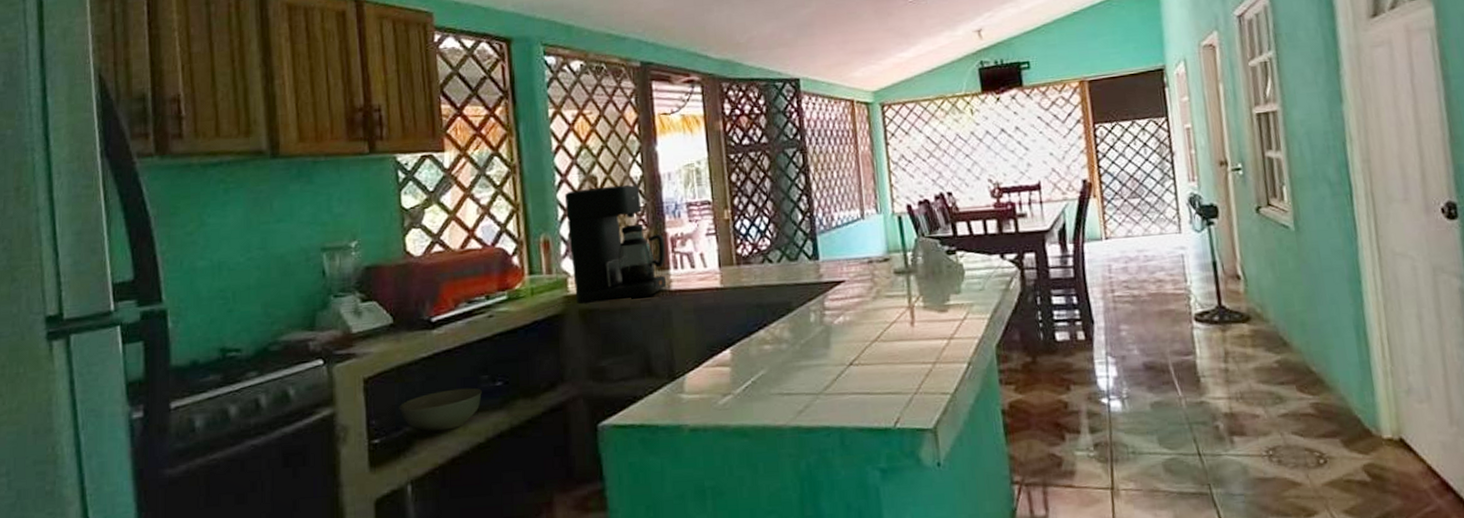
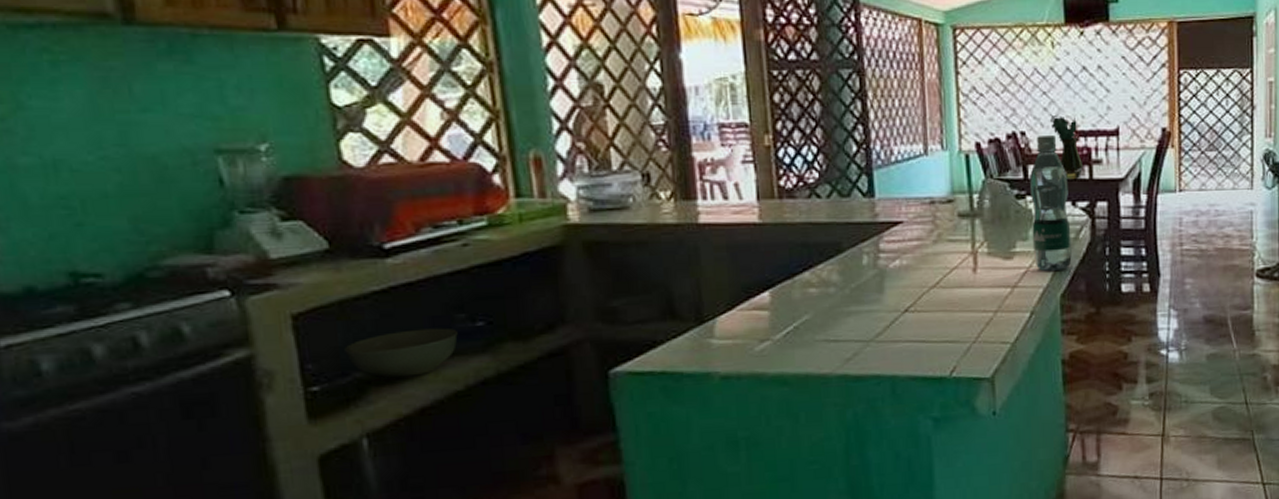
coffee maker: present [564,184,667,305] -> none [560,96,694,236]
bottle: none [957,194,1004,322] -> present [1029,135,1072,271]
vase: none [974,174,1008,233] -> present [1050,114,1083,179]

